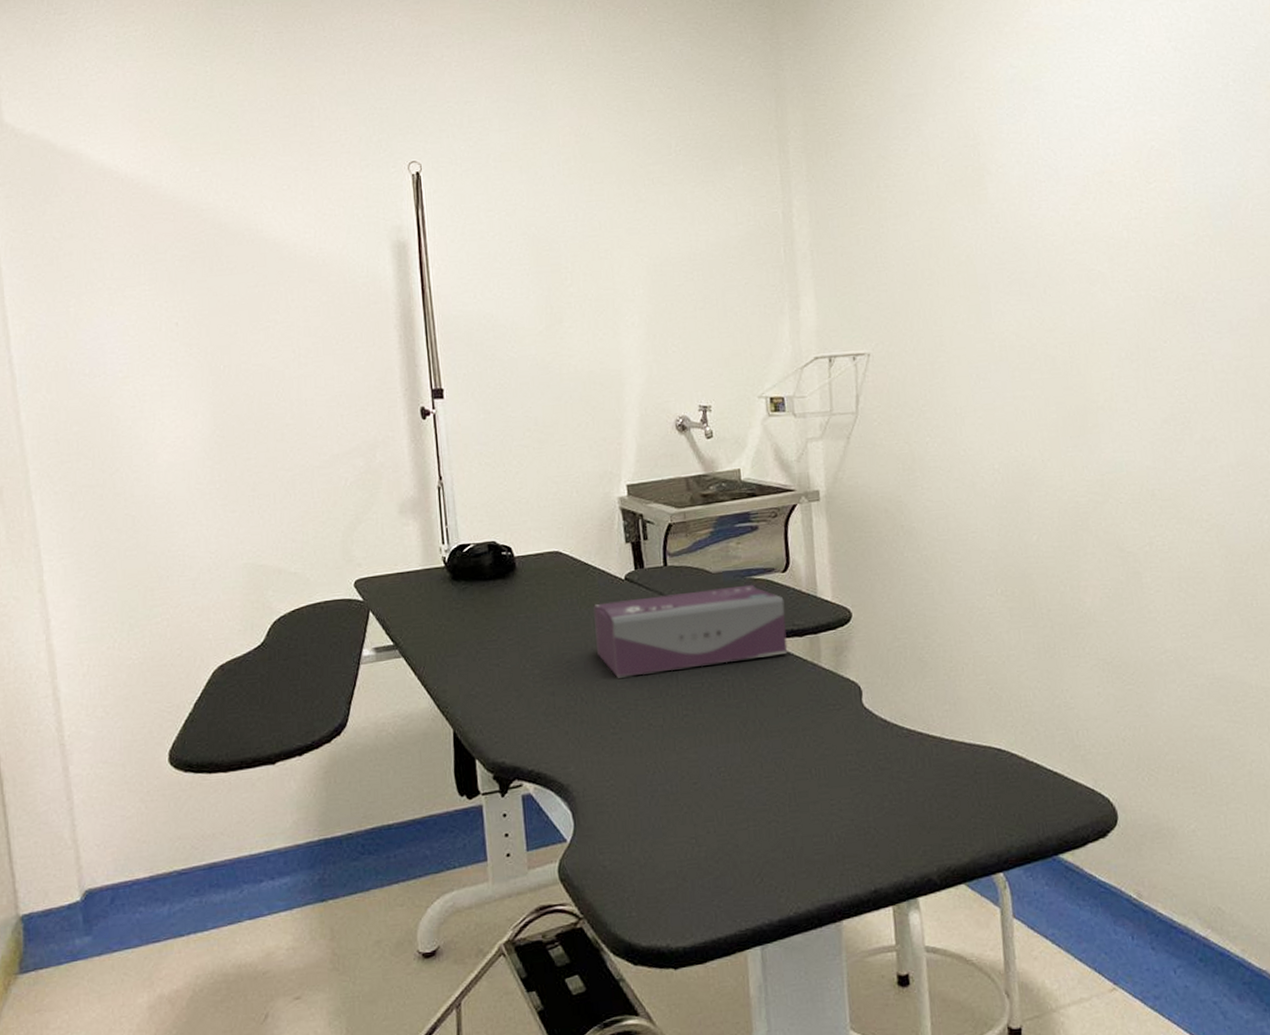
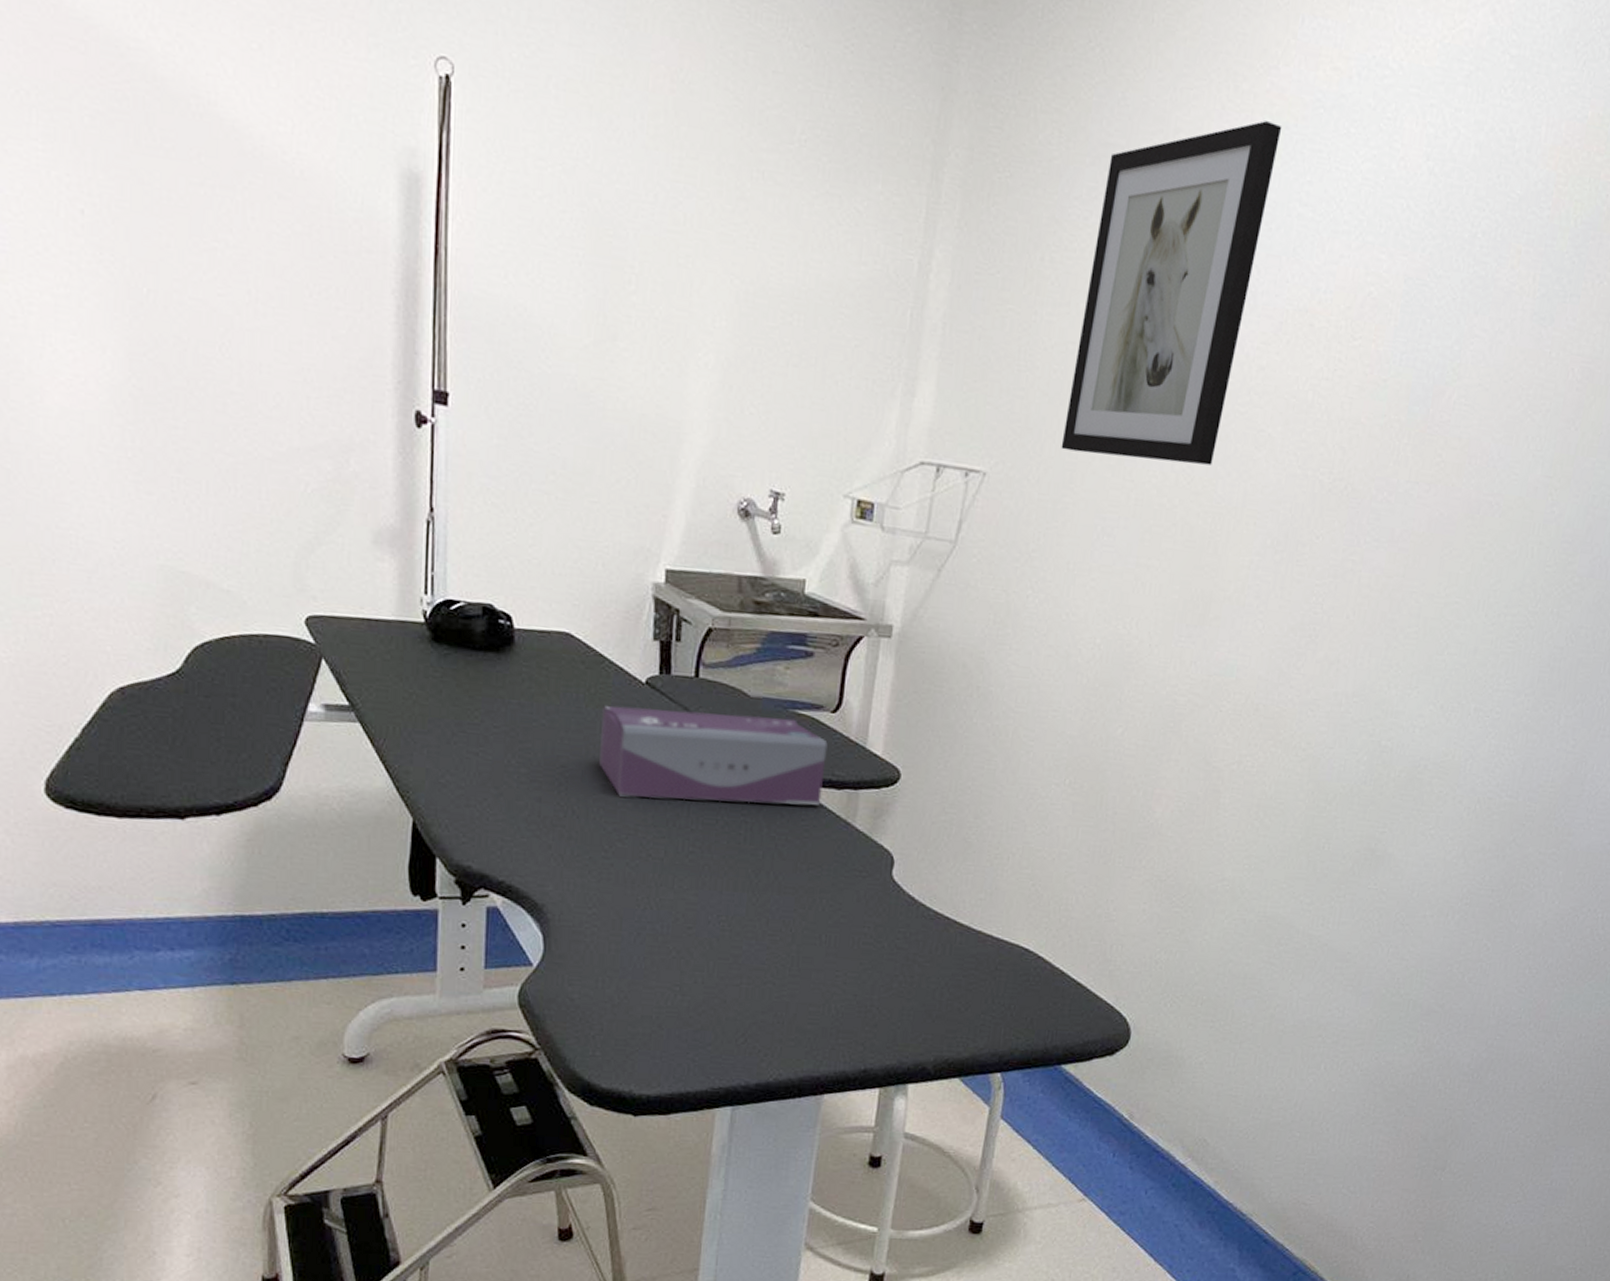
wall art: none [914,48,1057,322] -> present [1061,121,1282,466]

